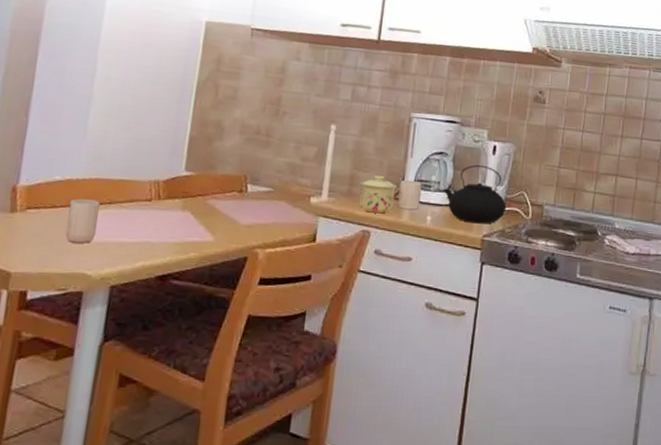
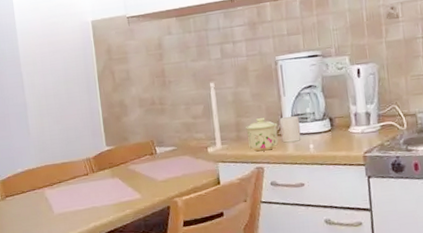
cup: present [65,199,100,243] -> none [32,182,57,217]
teakettle: present [442,164,507,224] -> none [318,89,381,143]

